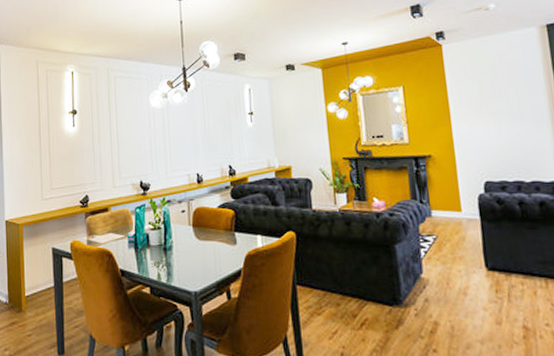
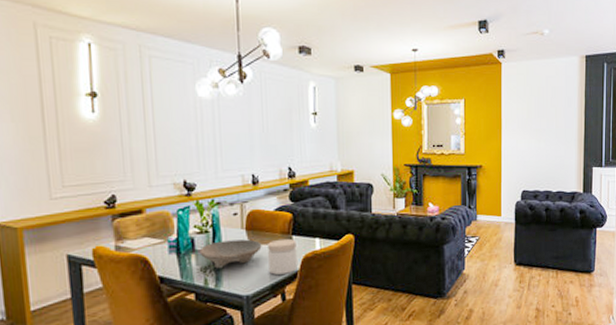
bowl: none [153,236,207,264] -> present [199,239,262,269]
jar: none [212,235,241,272] -> present [268,238,298,275]

